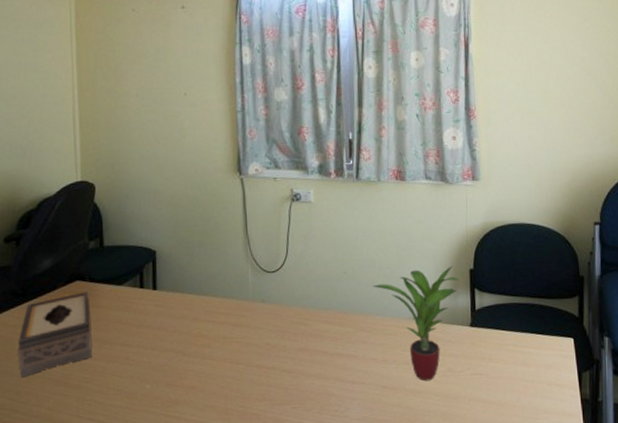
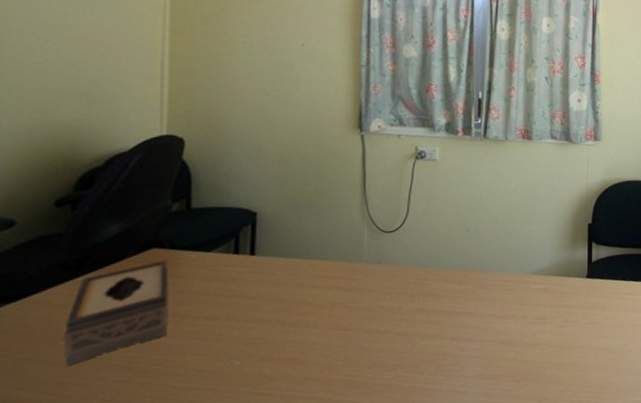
potted plant: present [373,265,459,381] -> none [495,220,578,334]

